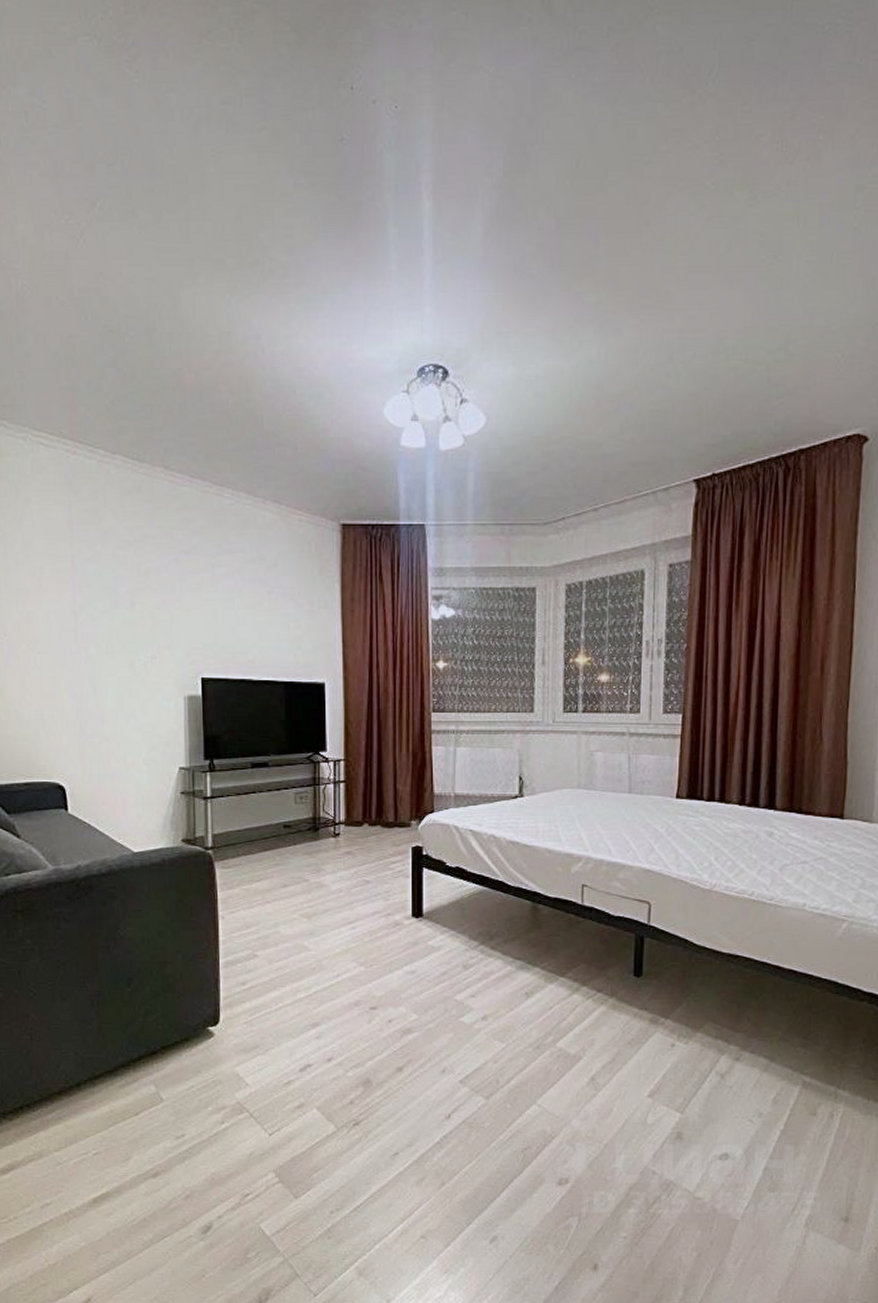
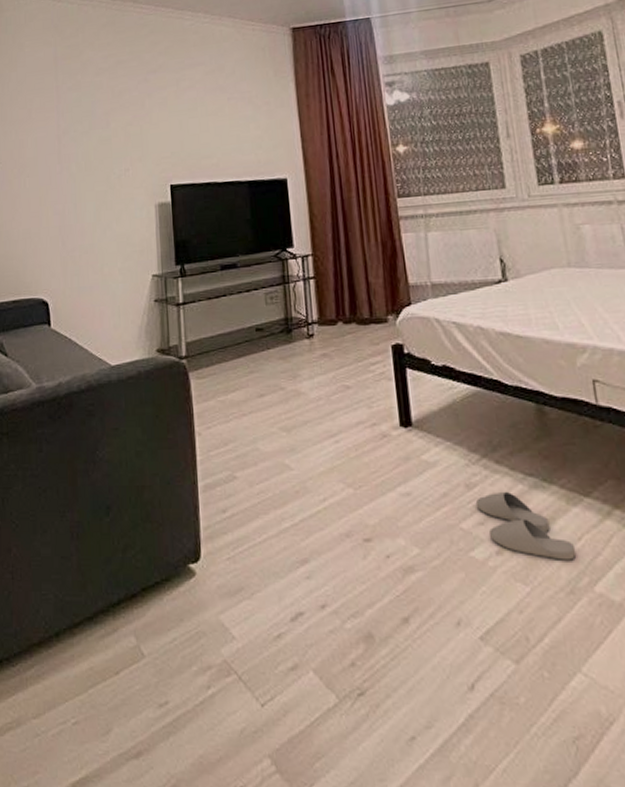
slippers: none [470,971,547,1024] -> present [475,491,577,560]

